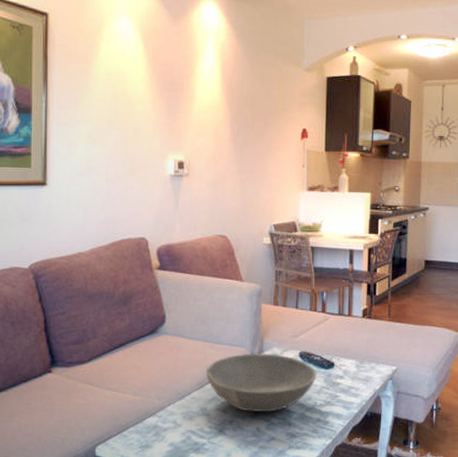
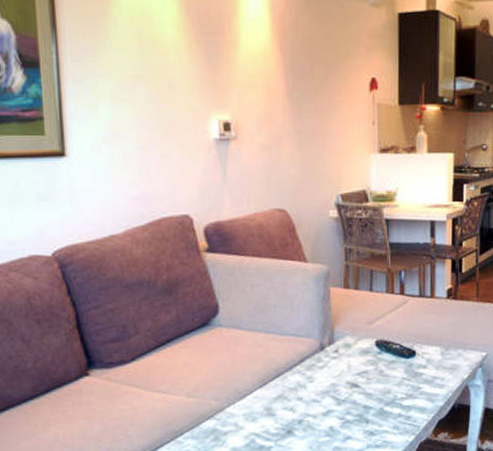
bowl: present [206,354,317,413] -> none [269,344,396,410]

